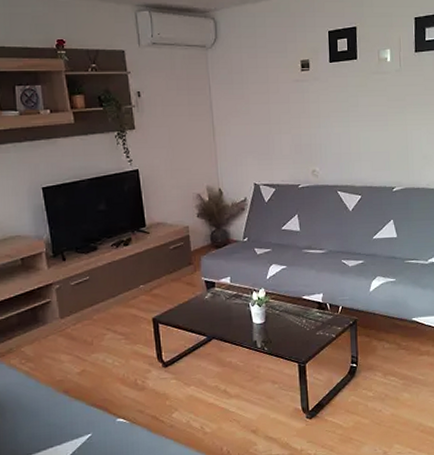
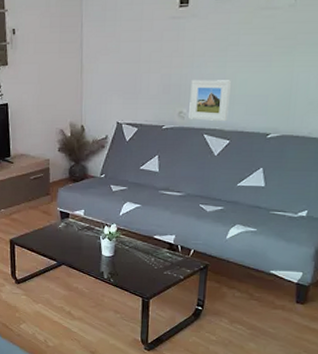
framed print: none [320,138,357,178] -> present [189,80,231,122]

